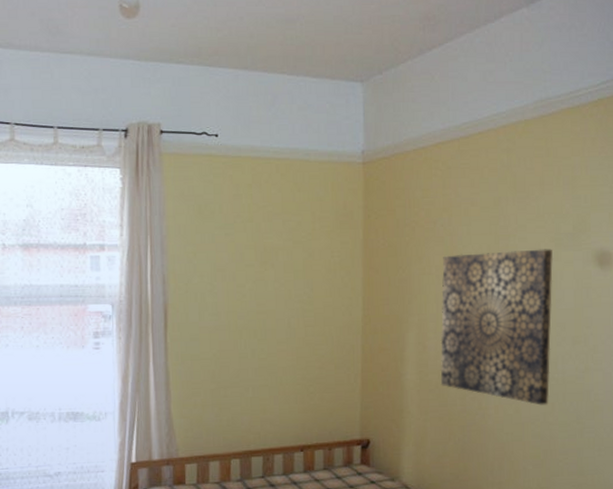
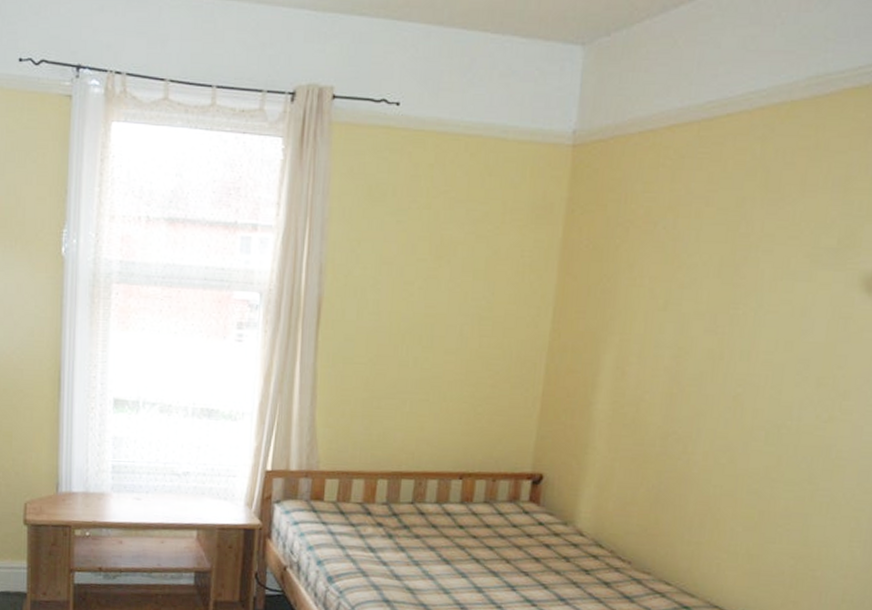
wall art: present [440,249,554,405] -> none [638,264,806,457]

